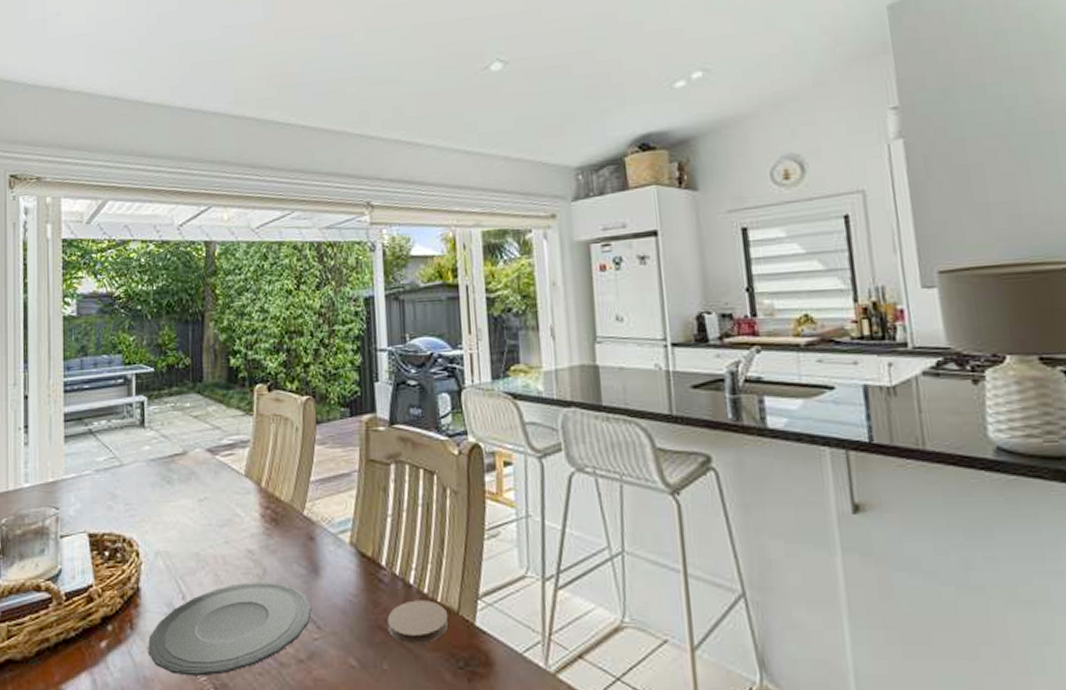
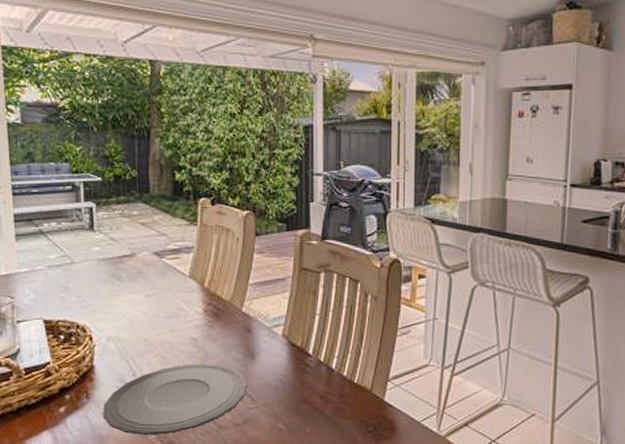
coaster: present [387,600,449,645] -> none [311,381,363,415]

